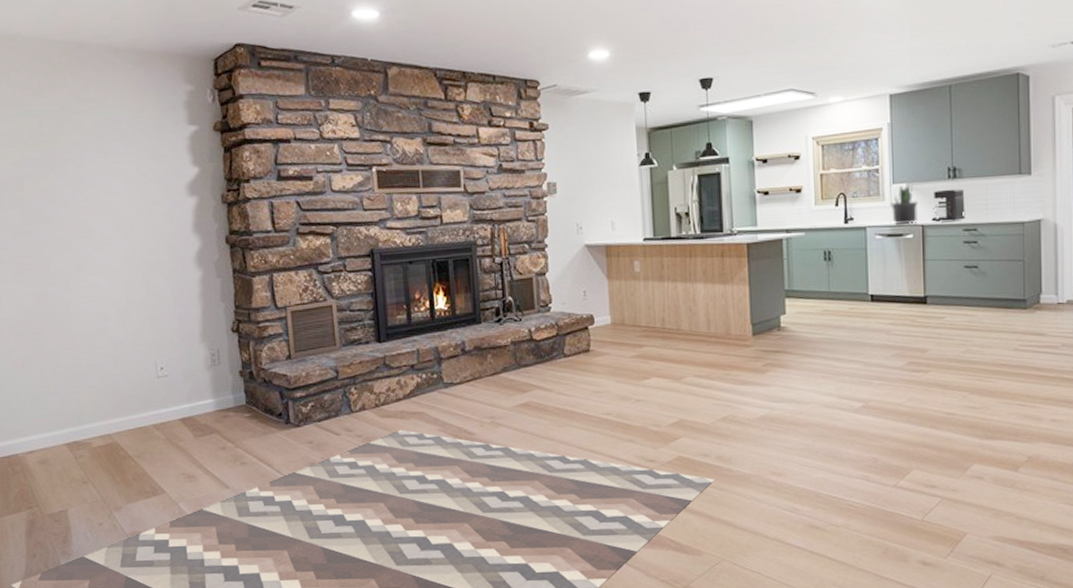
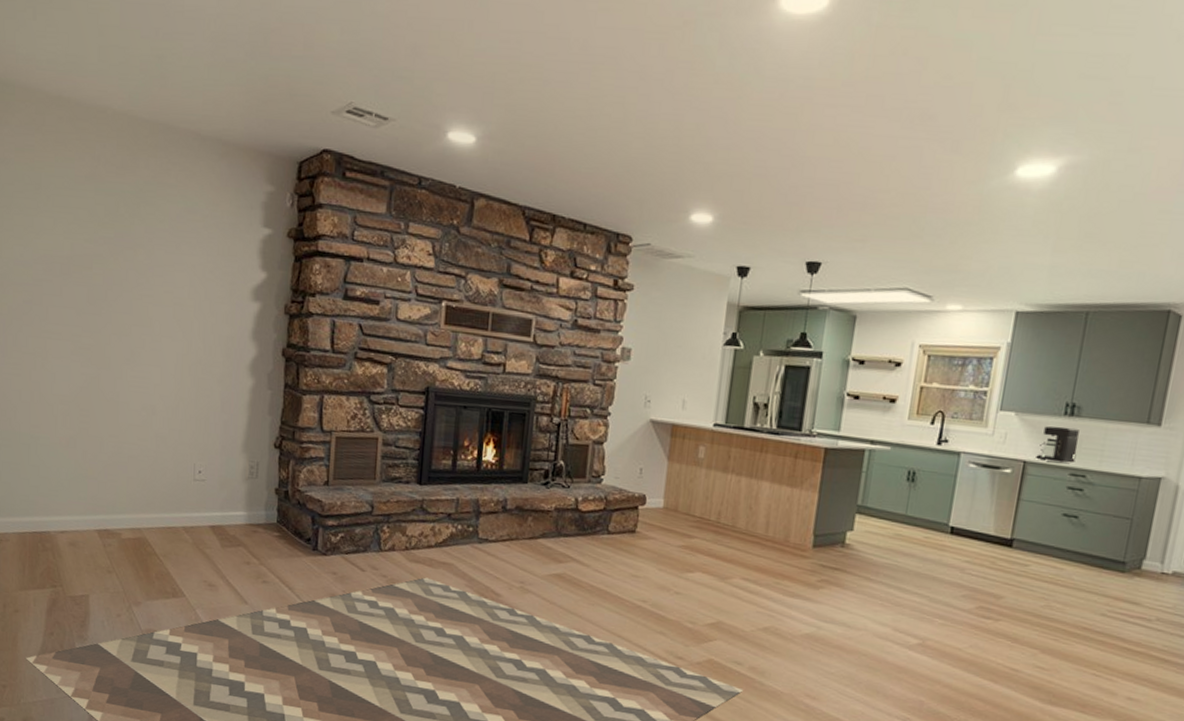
planter: present [890,183,919,225] -> none [991,413,1025,458]

